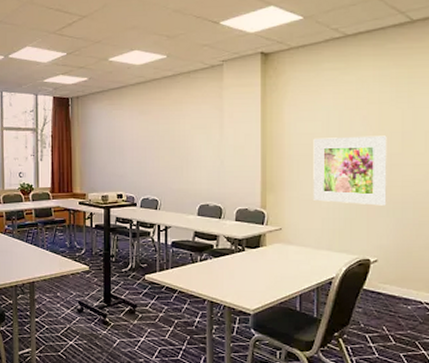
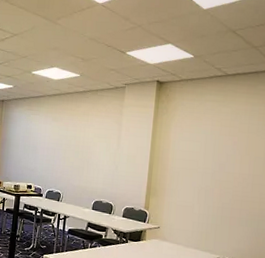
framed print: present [313,135,387,206] -> none [187,155,252,217]

